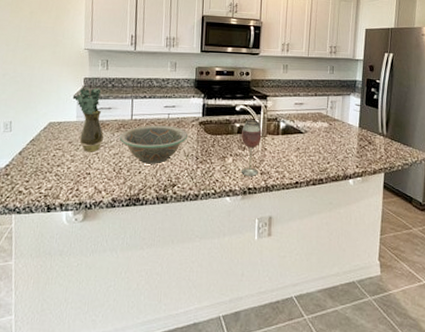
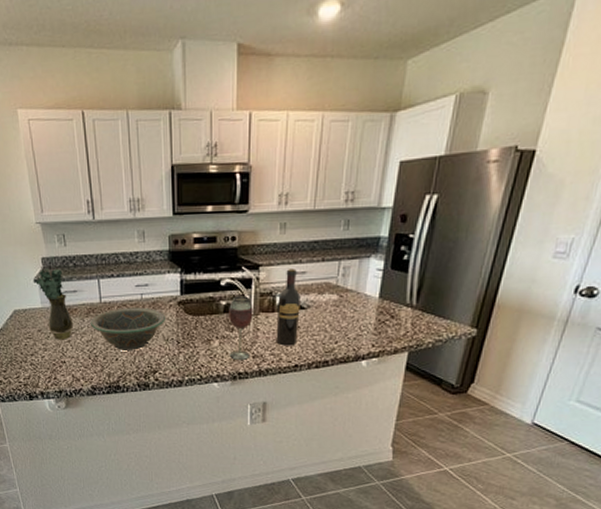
wine bottle: none [280,100,299,165] -> present [276,269,301,346]

